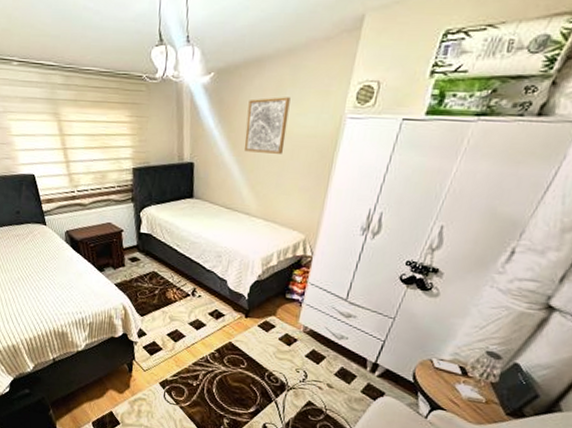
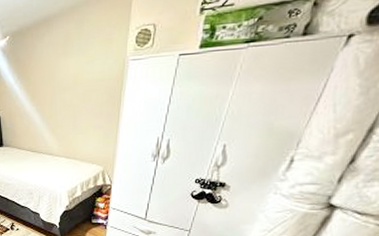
wall art: present [244,97,291,154] -> none [42,49,78,101]

